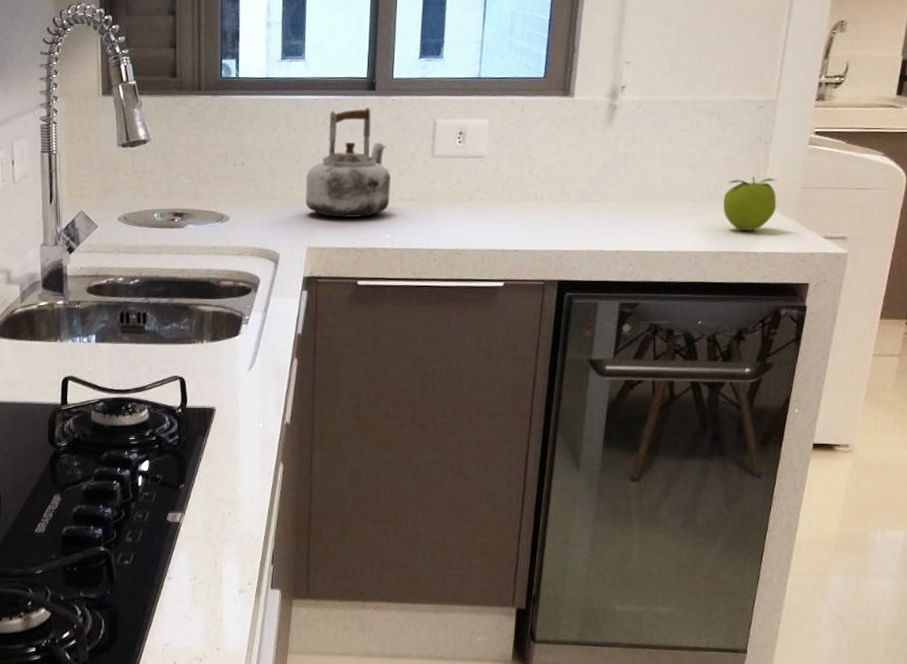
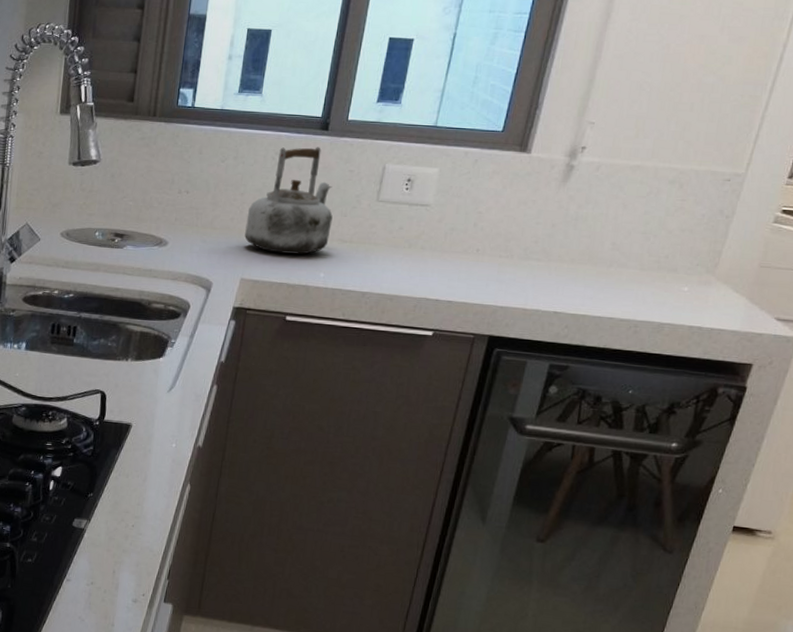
fruit: present [723,176,778,231] -> none [672,250,734,305]

